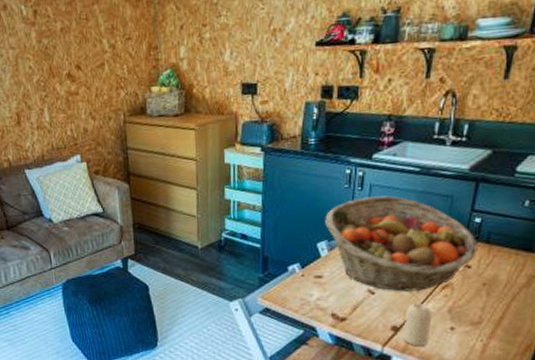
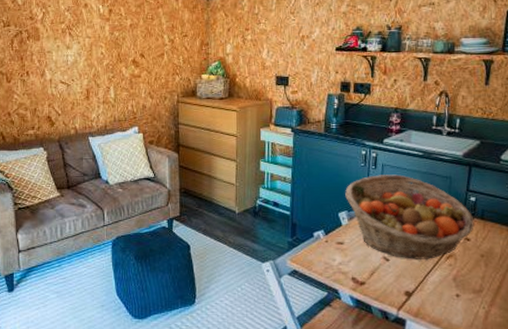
candle: present [403,303,432,346] -> none [415,270,440,311]

